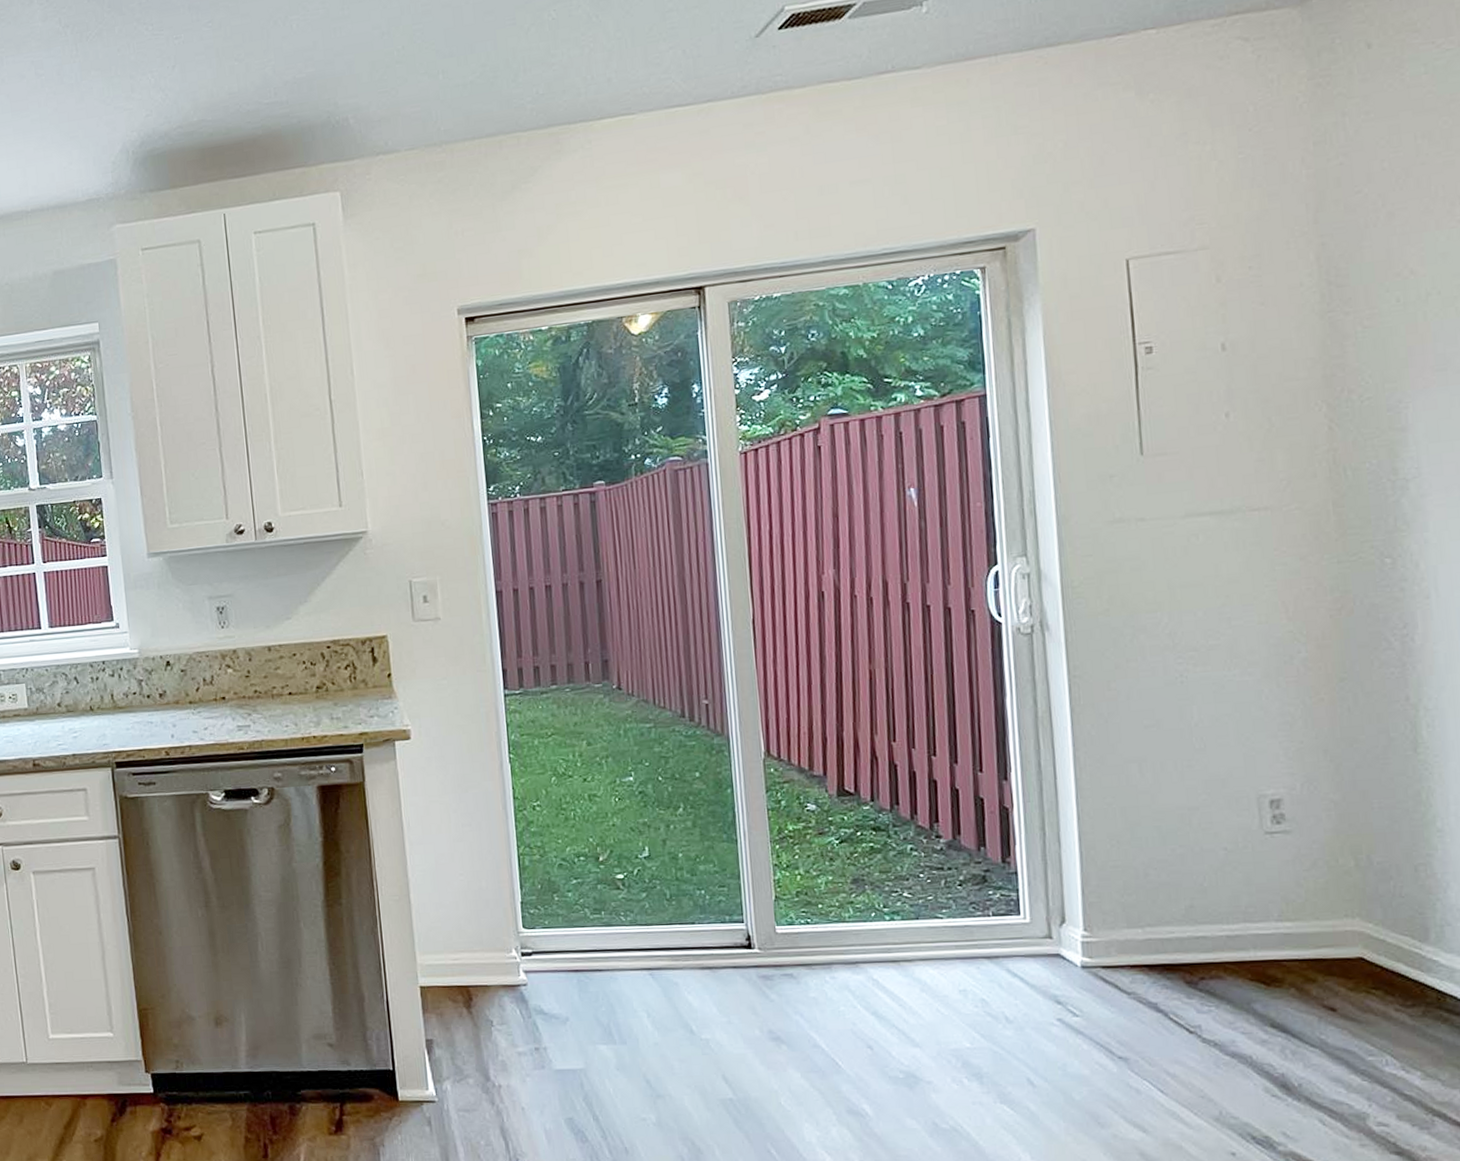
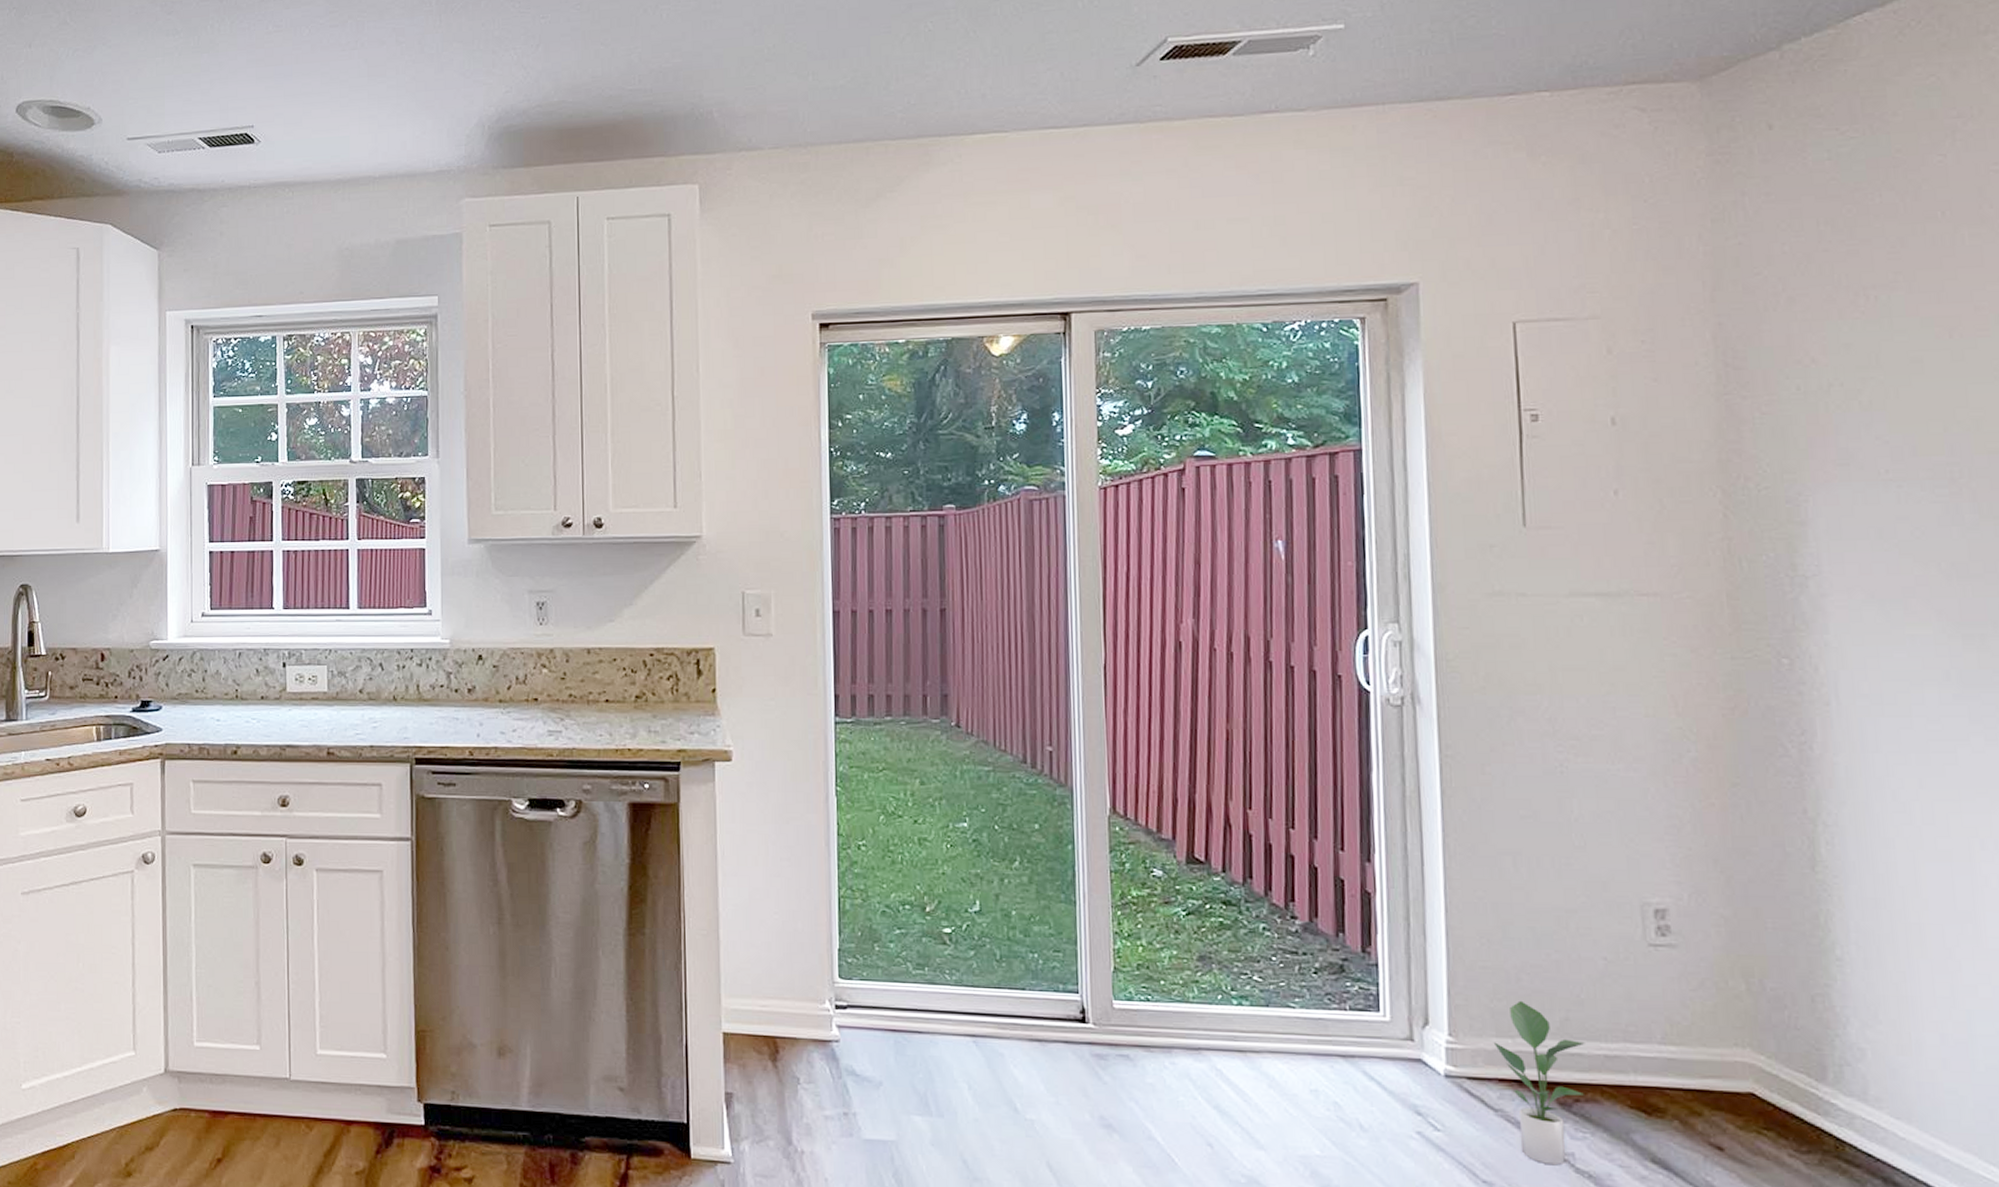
potted plant: none [1126,893,1209,1038] -> present [1494,1000,1585,1166]

